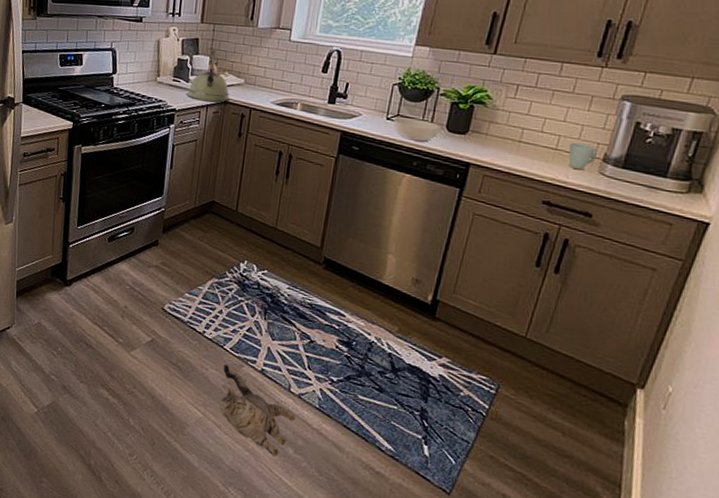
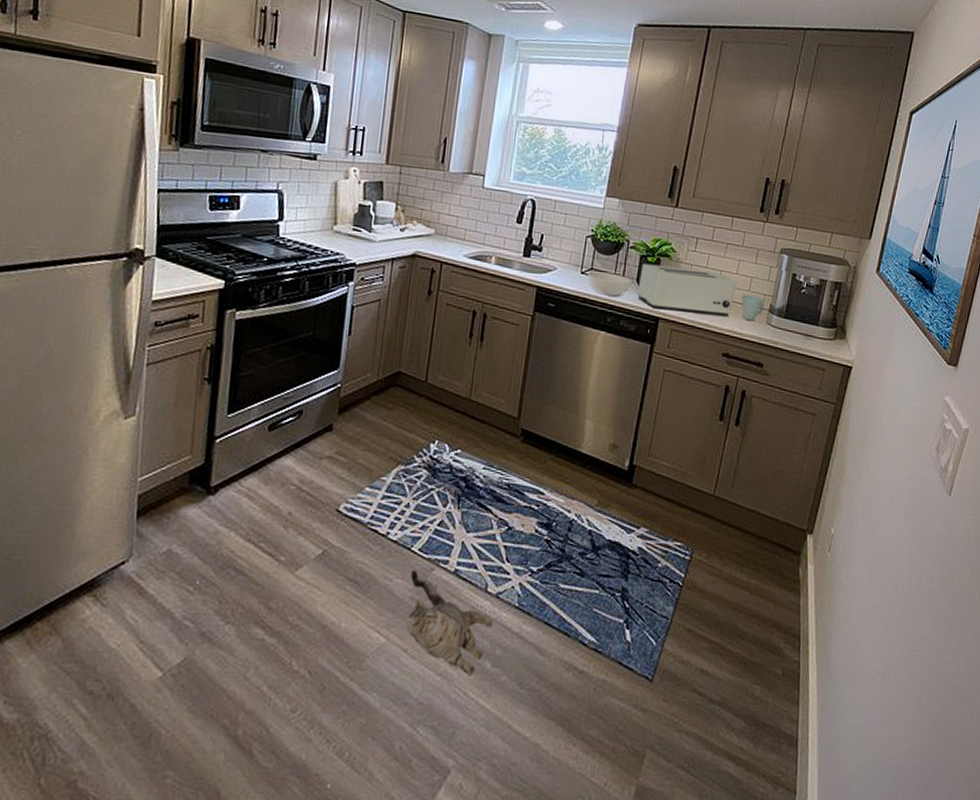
kettle: present [187,49,230,103] -> none [369,194,419,256]
toaster: none [446,110,564,165] -> present [637,263,737,317]

